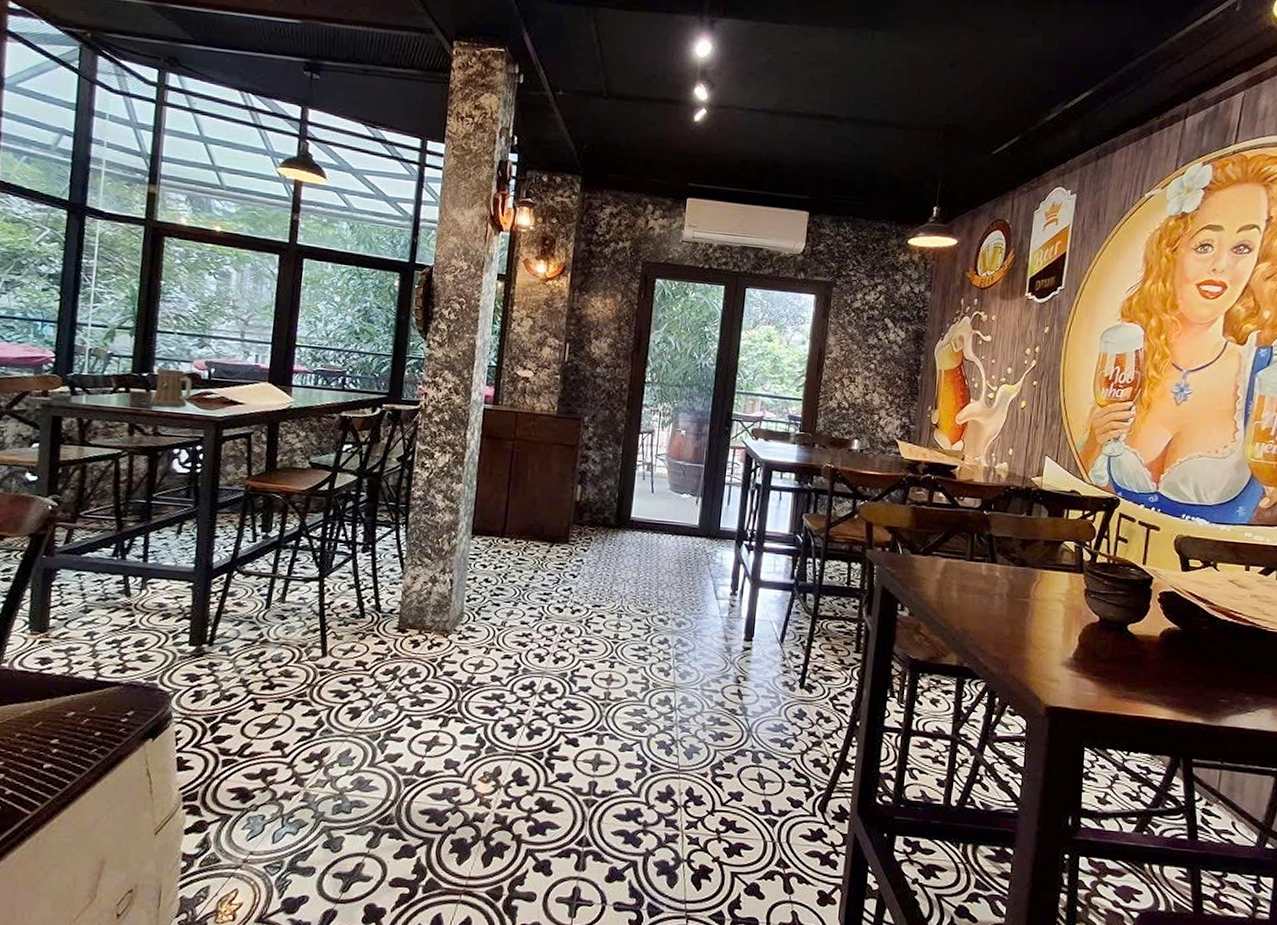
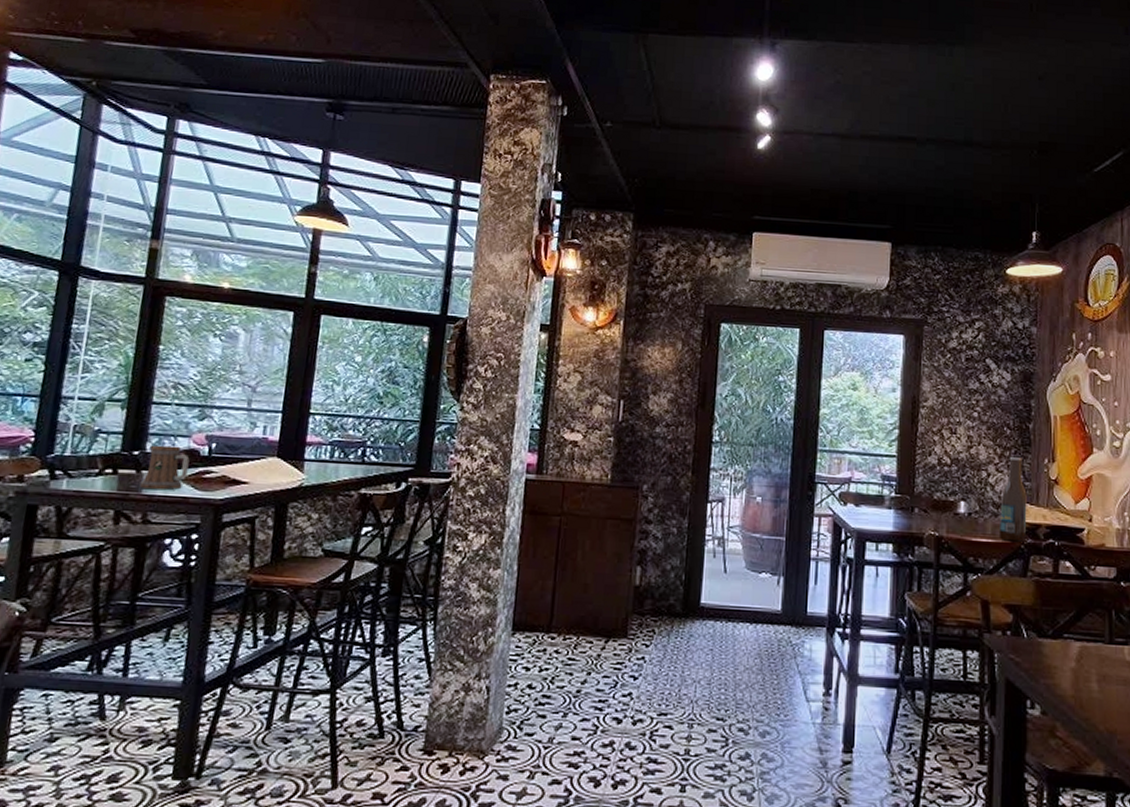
beer bottle: none [886,403,911,475] -> present [1000,456,1027,542]

